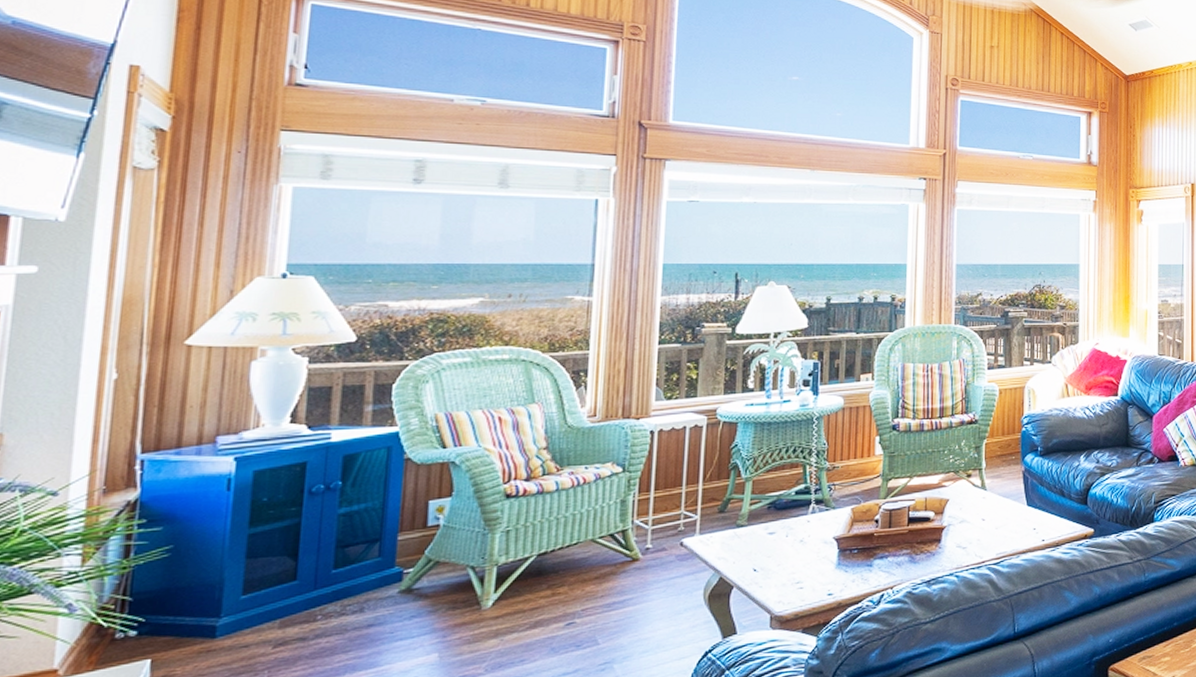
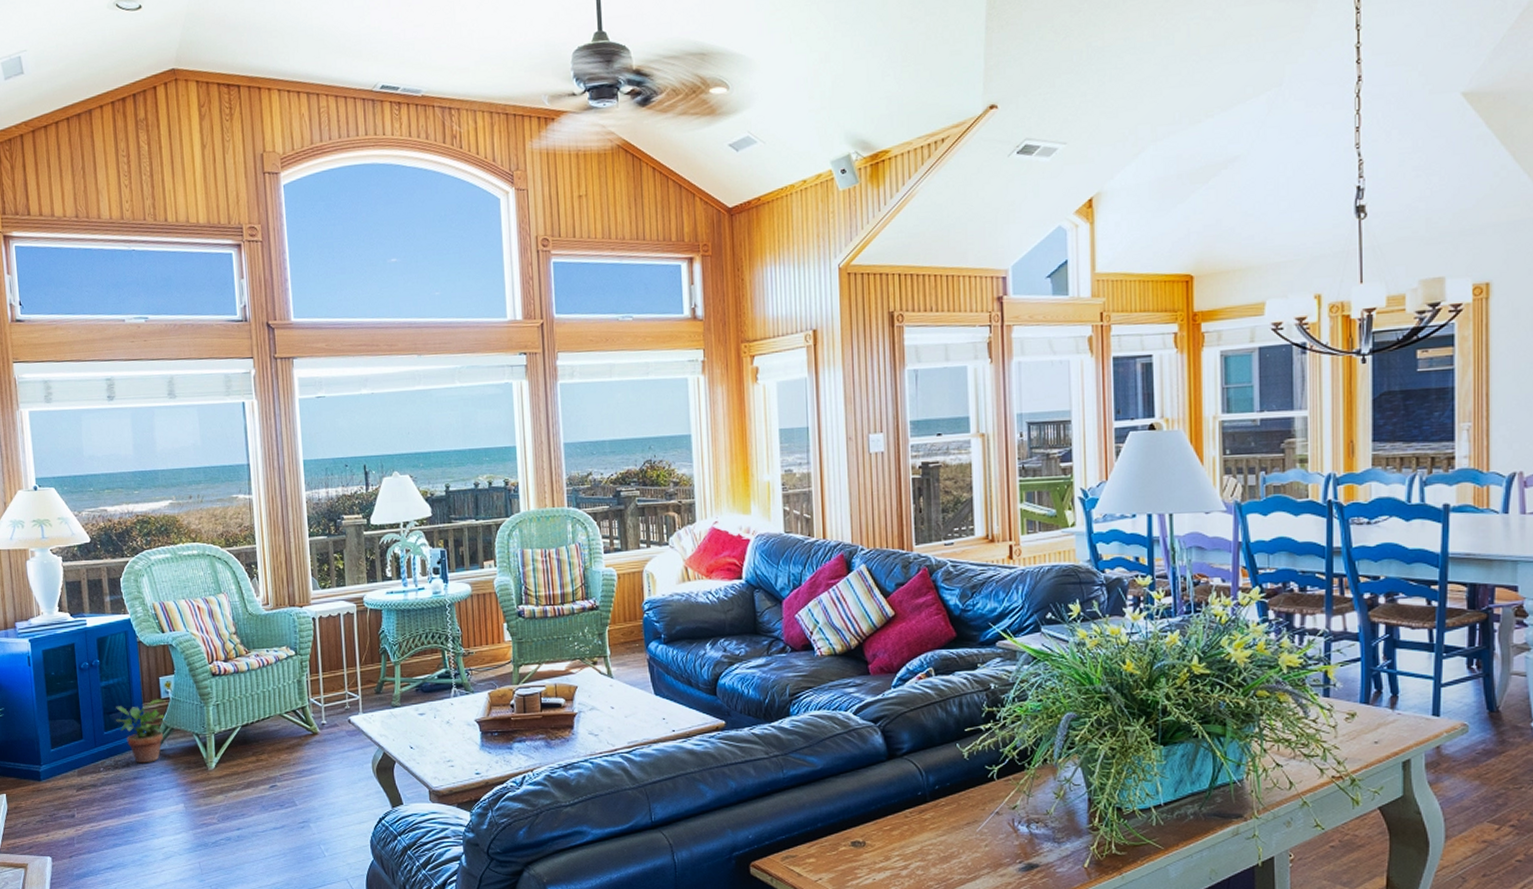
potted plant: none [353,526,434,607] -> present [116,699,168,764]

